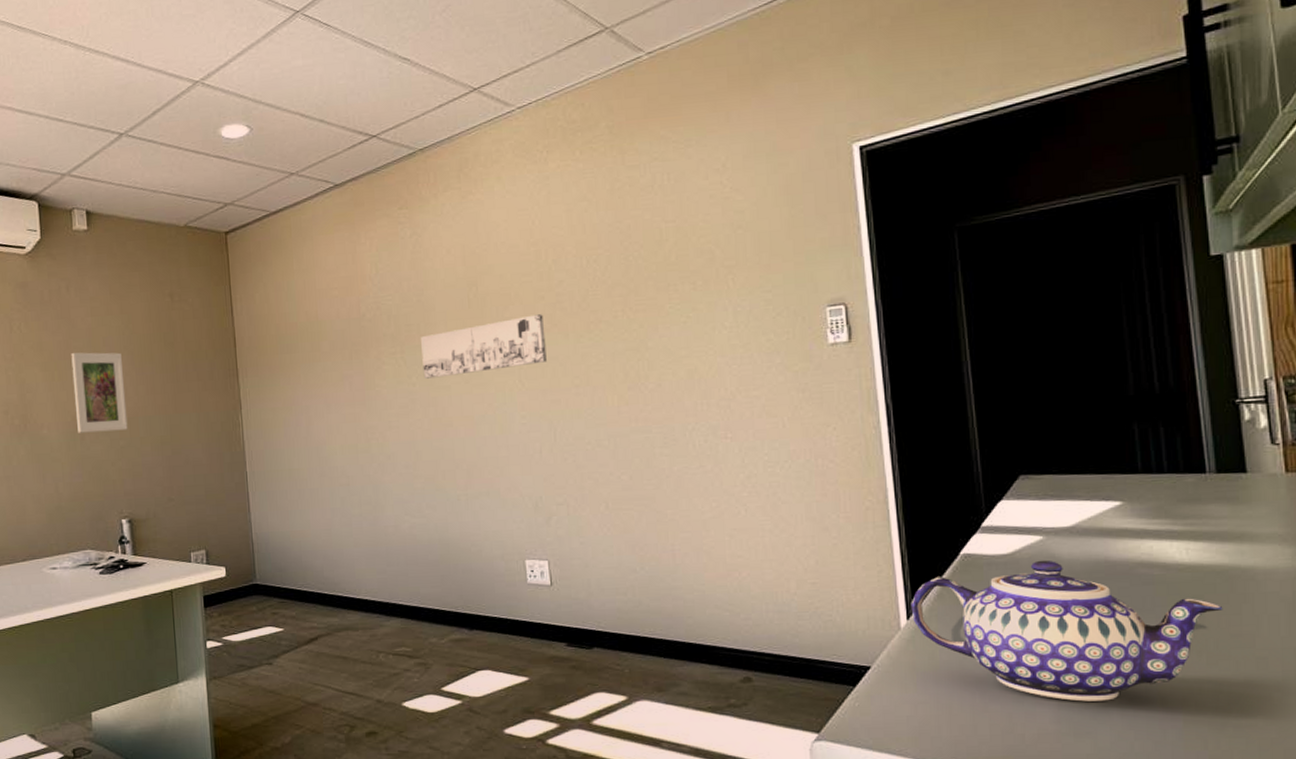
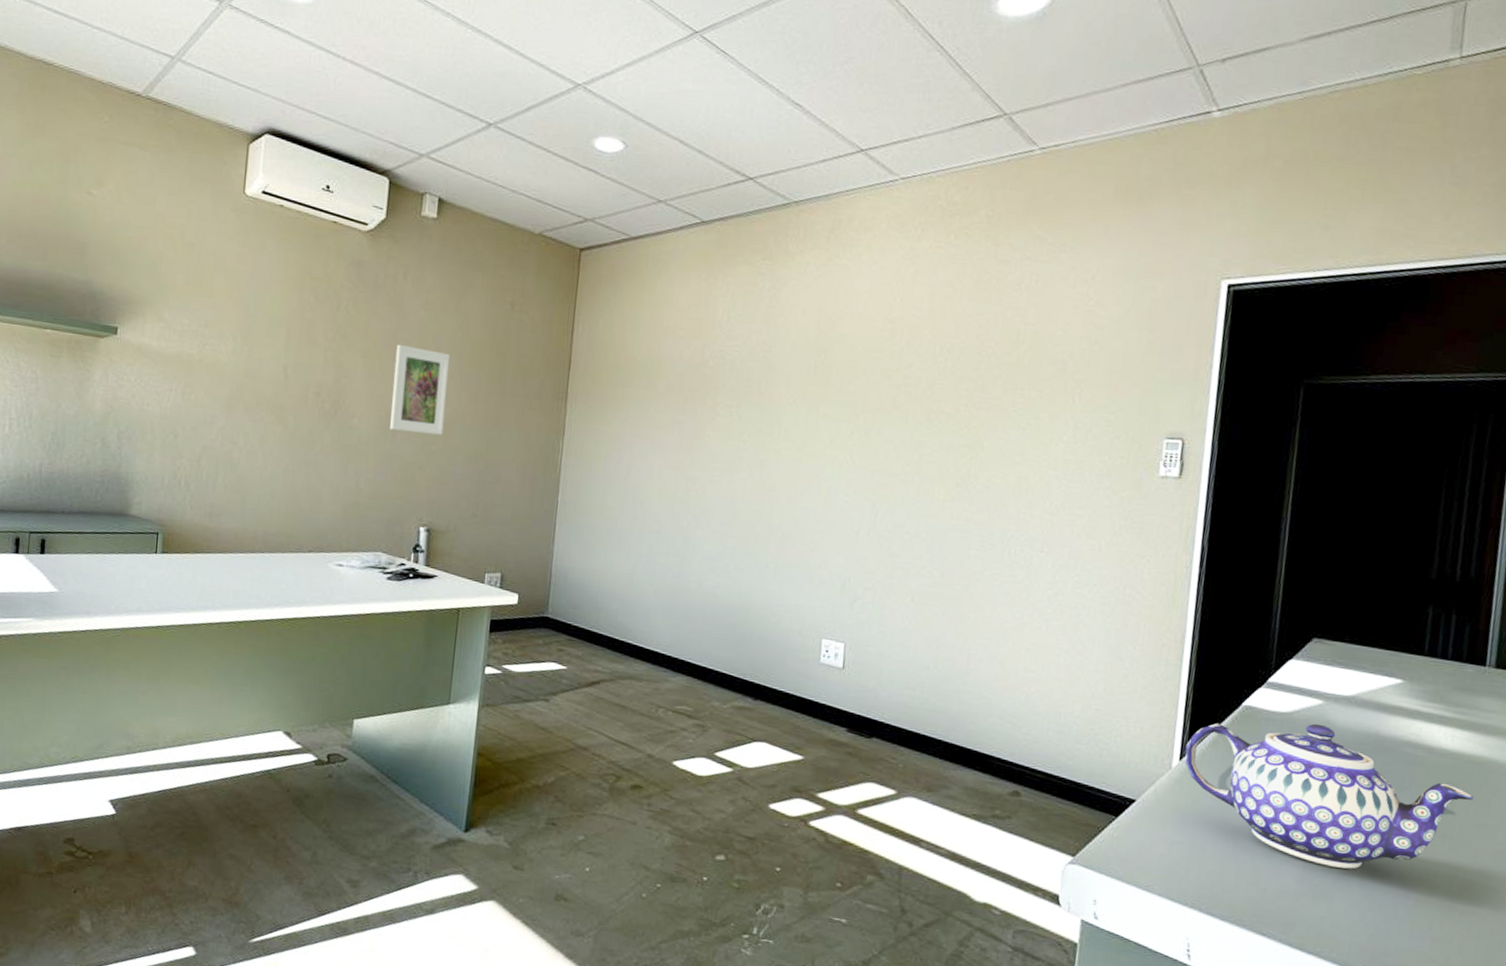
wall art: present [421,314,547,379] -> none [755,393,886,444]

